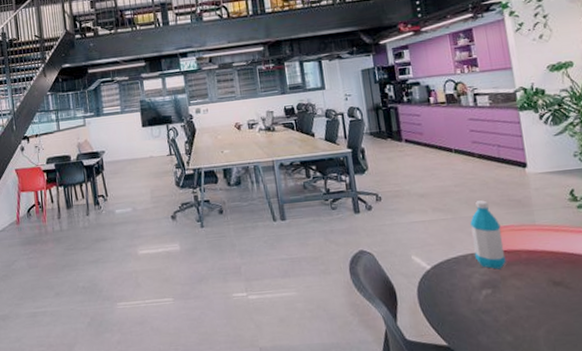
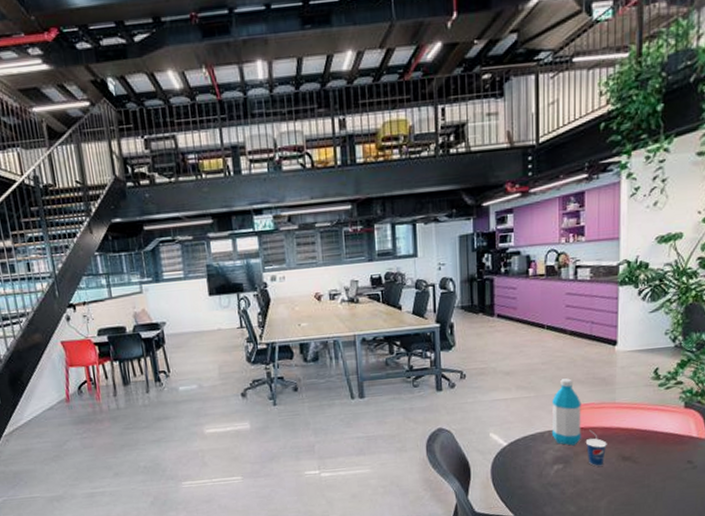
cup: none [511,252,535,292] -> present [585,429,607,467]

